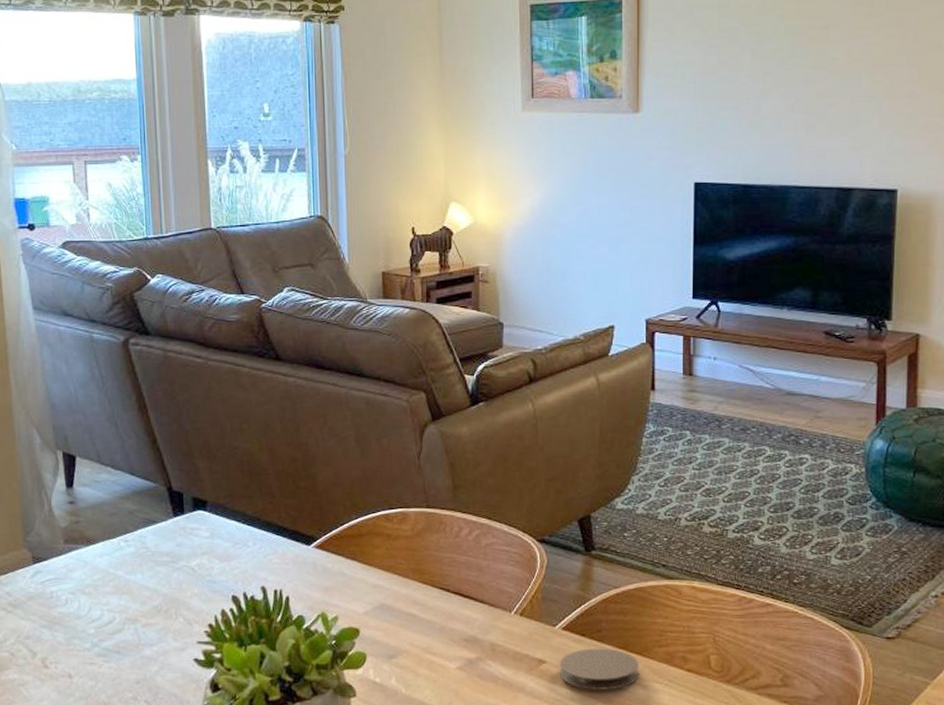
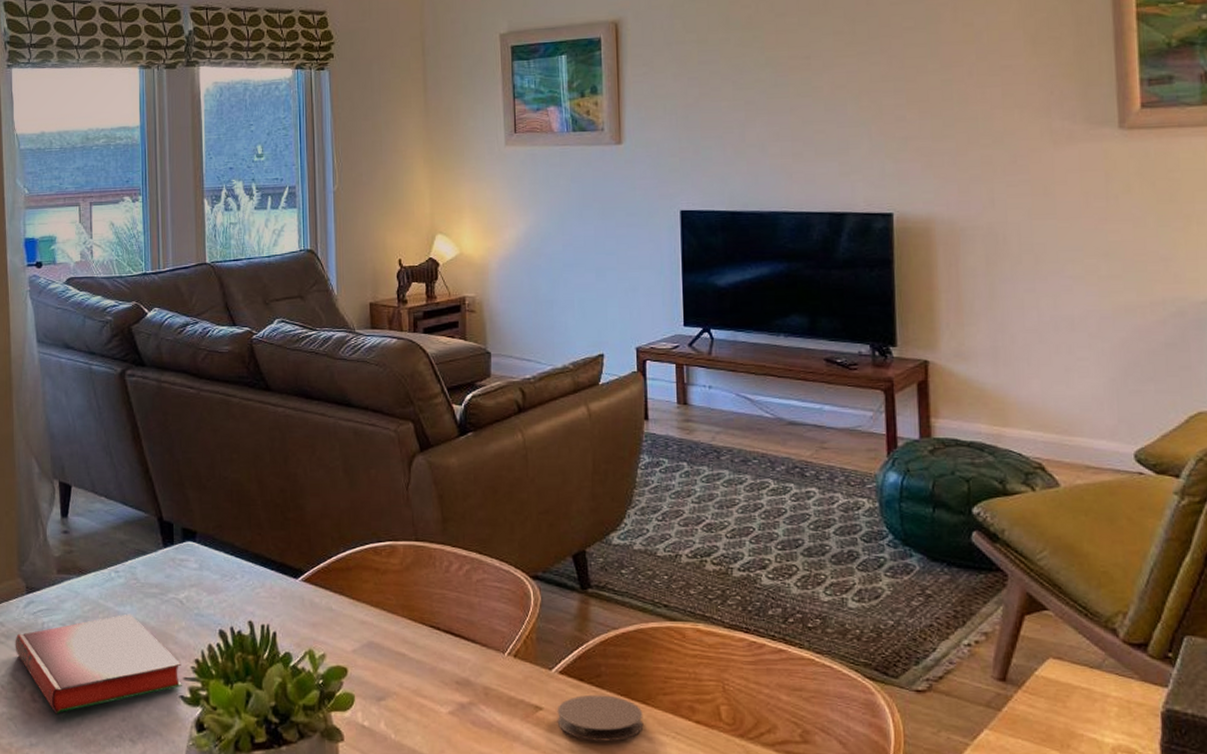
hardback book: none [23,581,196,679] -> present [15,613,182,714]

